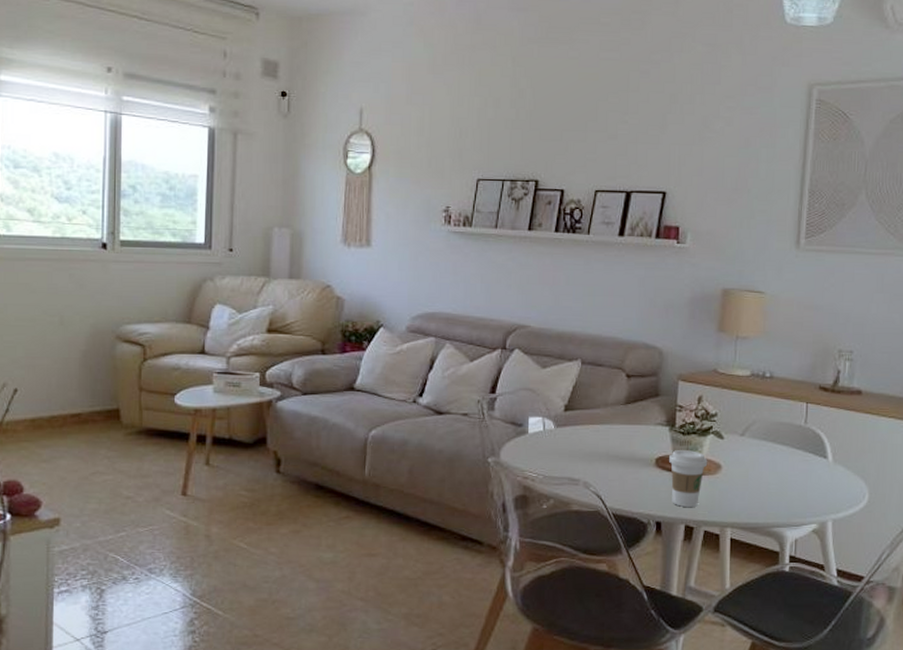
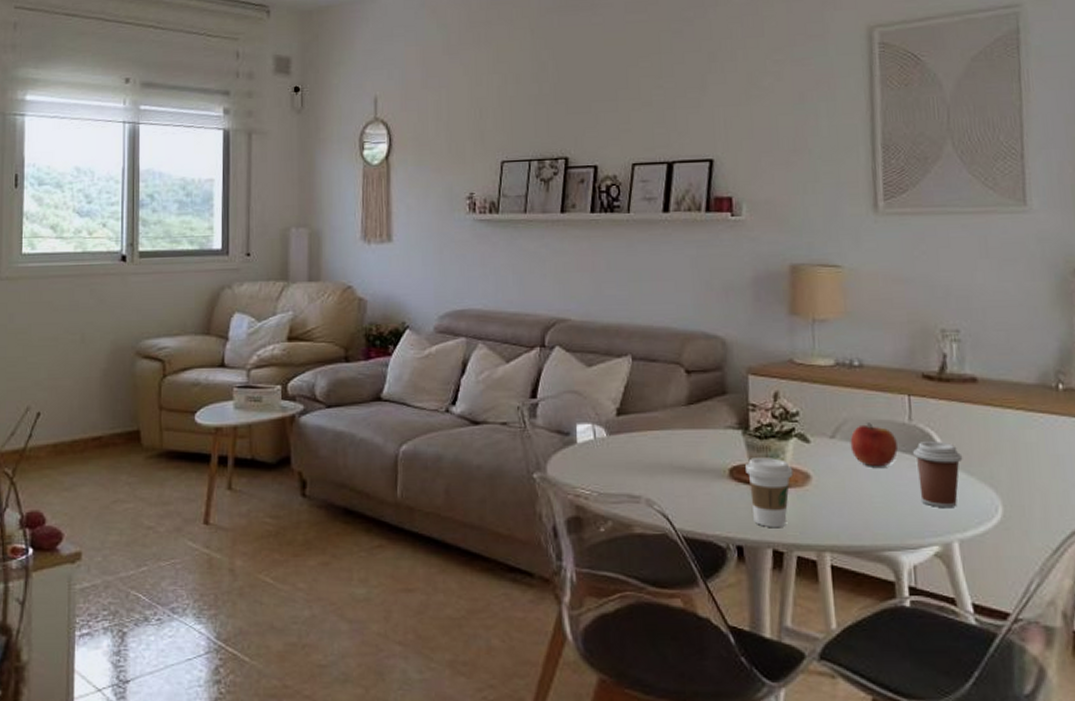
apple: none [756,424,793,461] -> present [850,423,898,467]
coffee cup: none [805,440,843,494] -> present [913,440,963,507]

